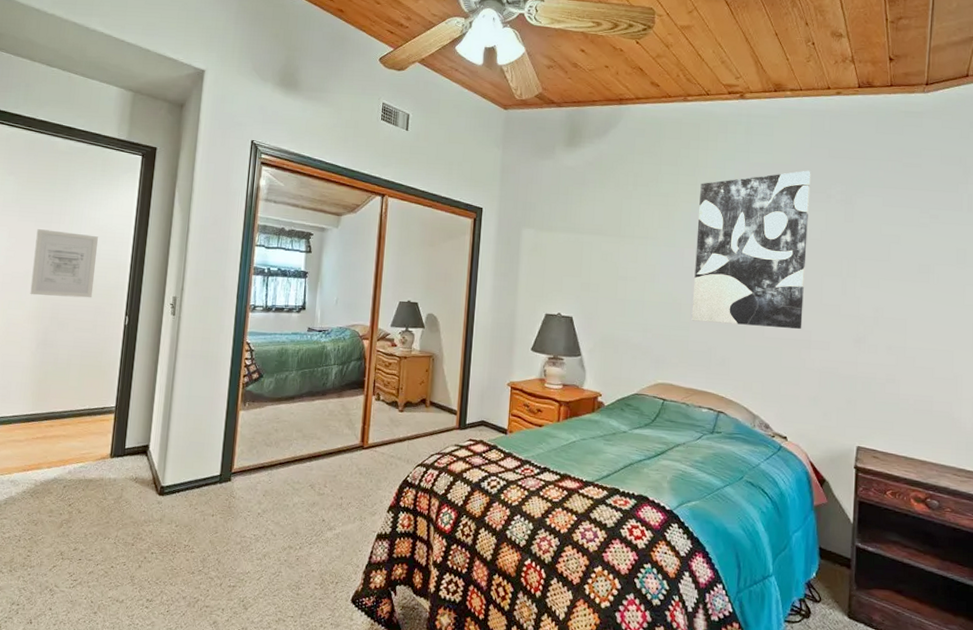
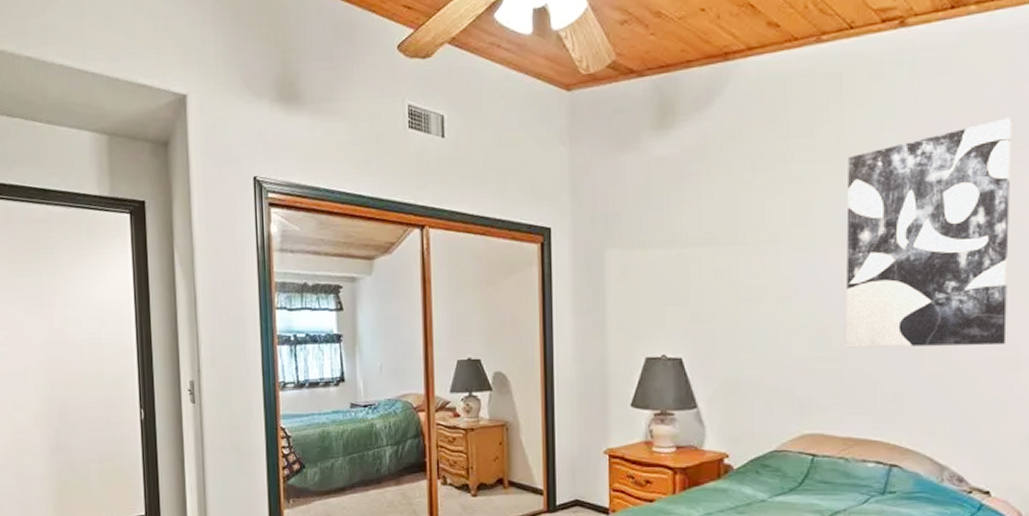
wall art: present [30,229,98,298] -> none [29,316,101,395]

